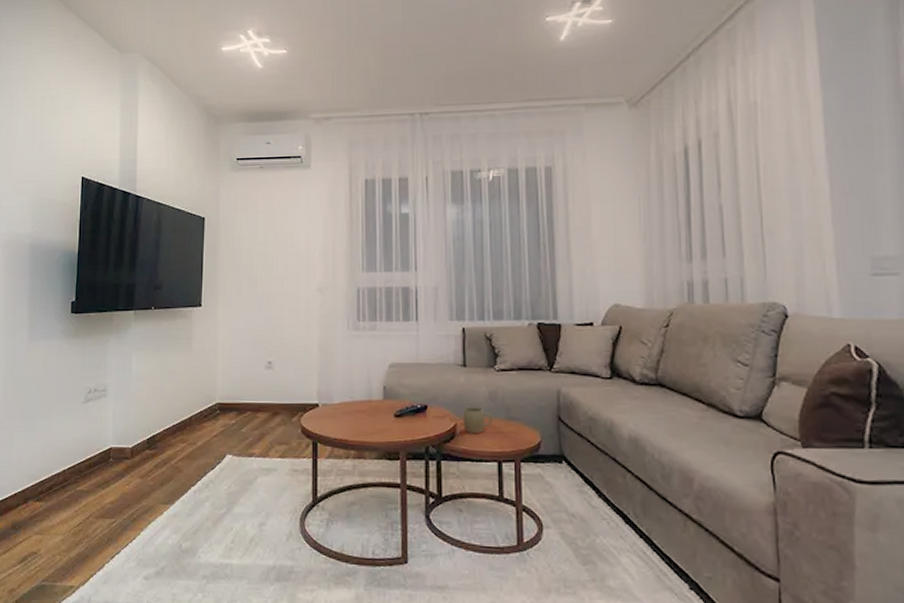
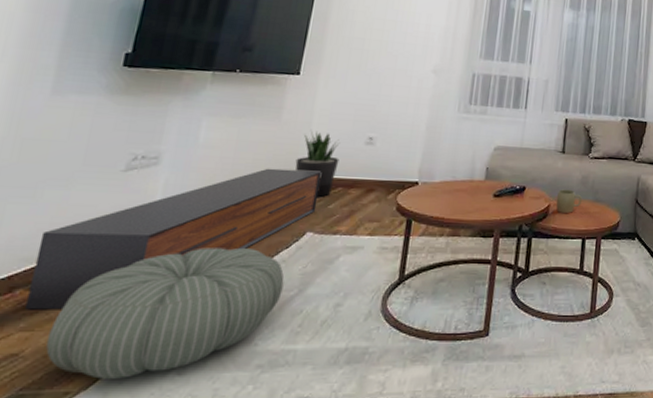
tv stand: none [36,395,232,519] -> present [25,168,322,310]
pouf: none [54,468,214,579] -> present [46,247,285,379]
planter: none [209,358,245,422] -> present [295,130,341,198]

